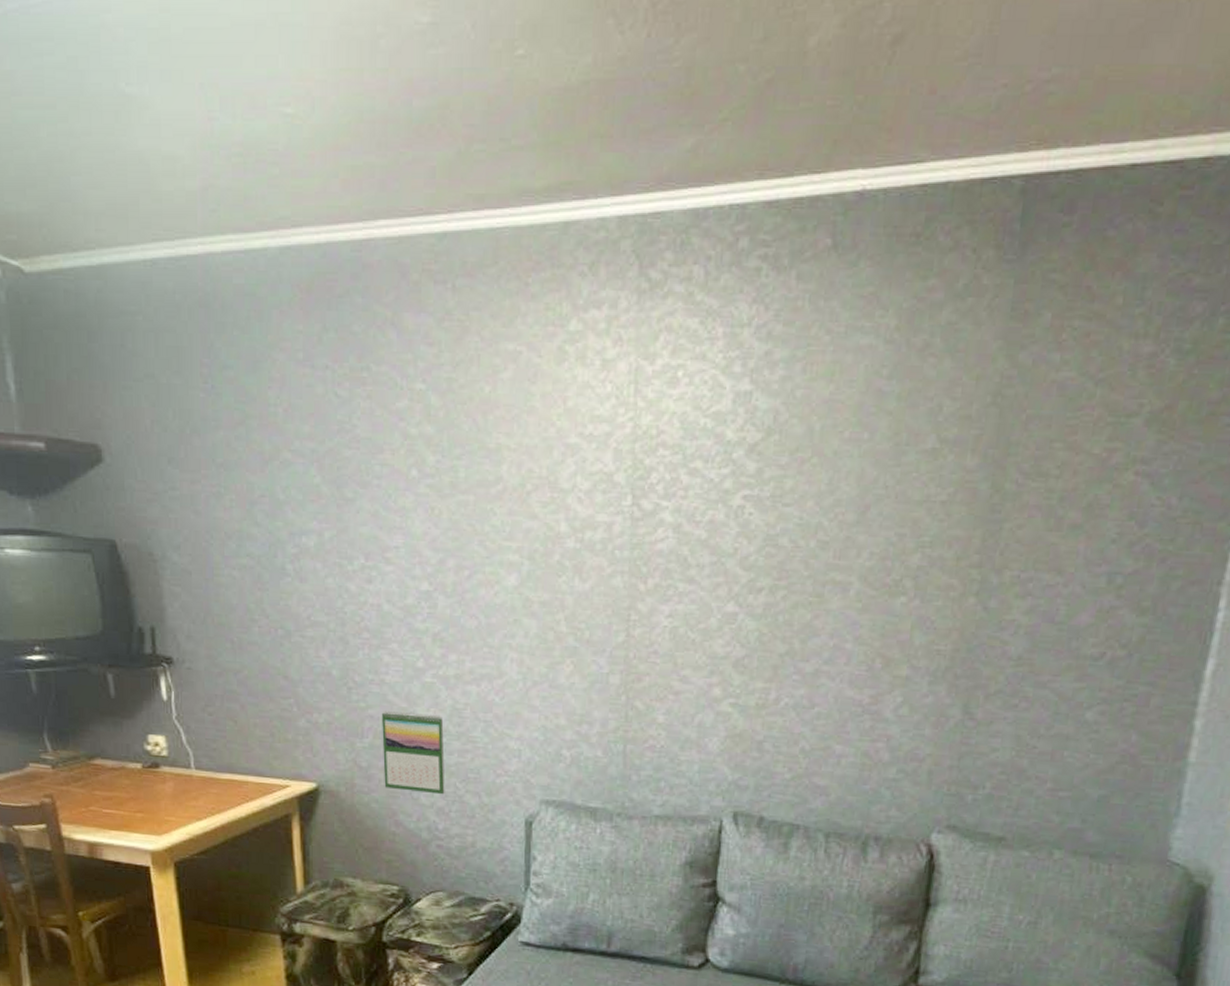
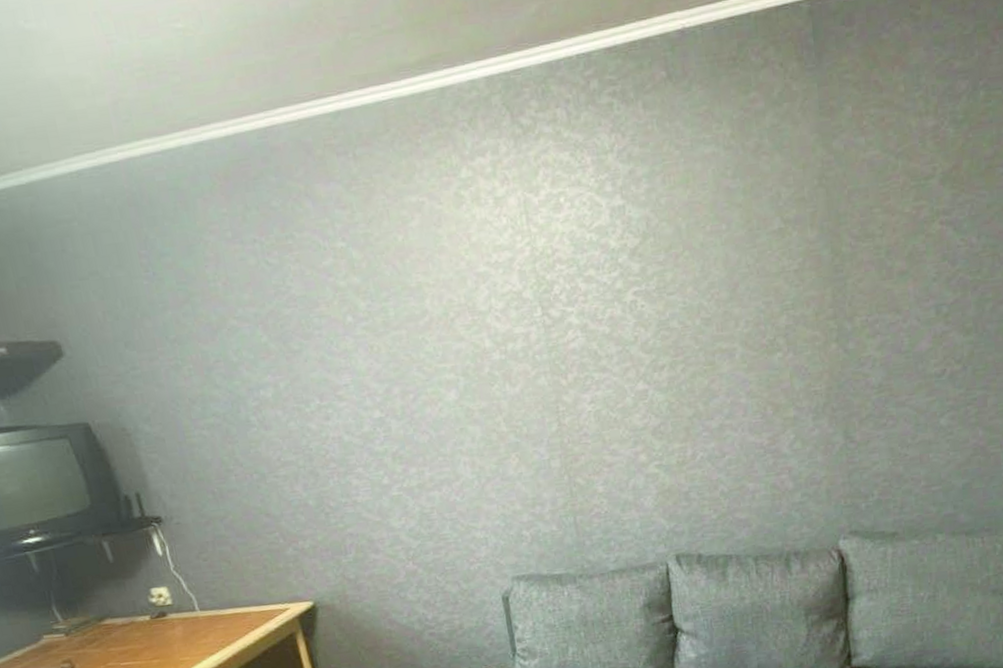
calendar: present [381,711,445,795] -> none [359,521,428,593]

